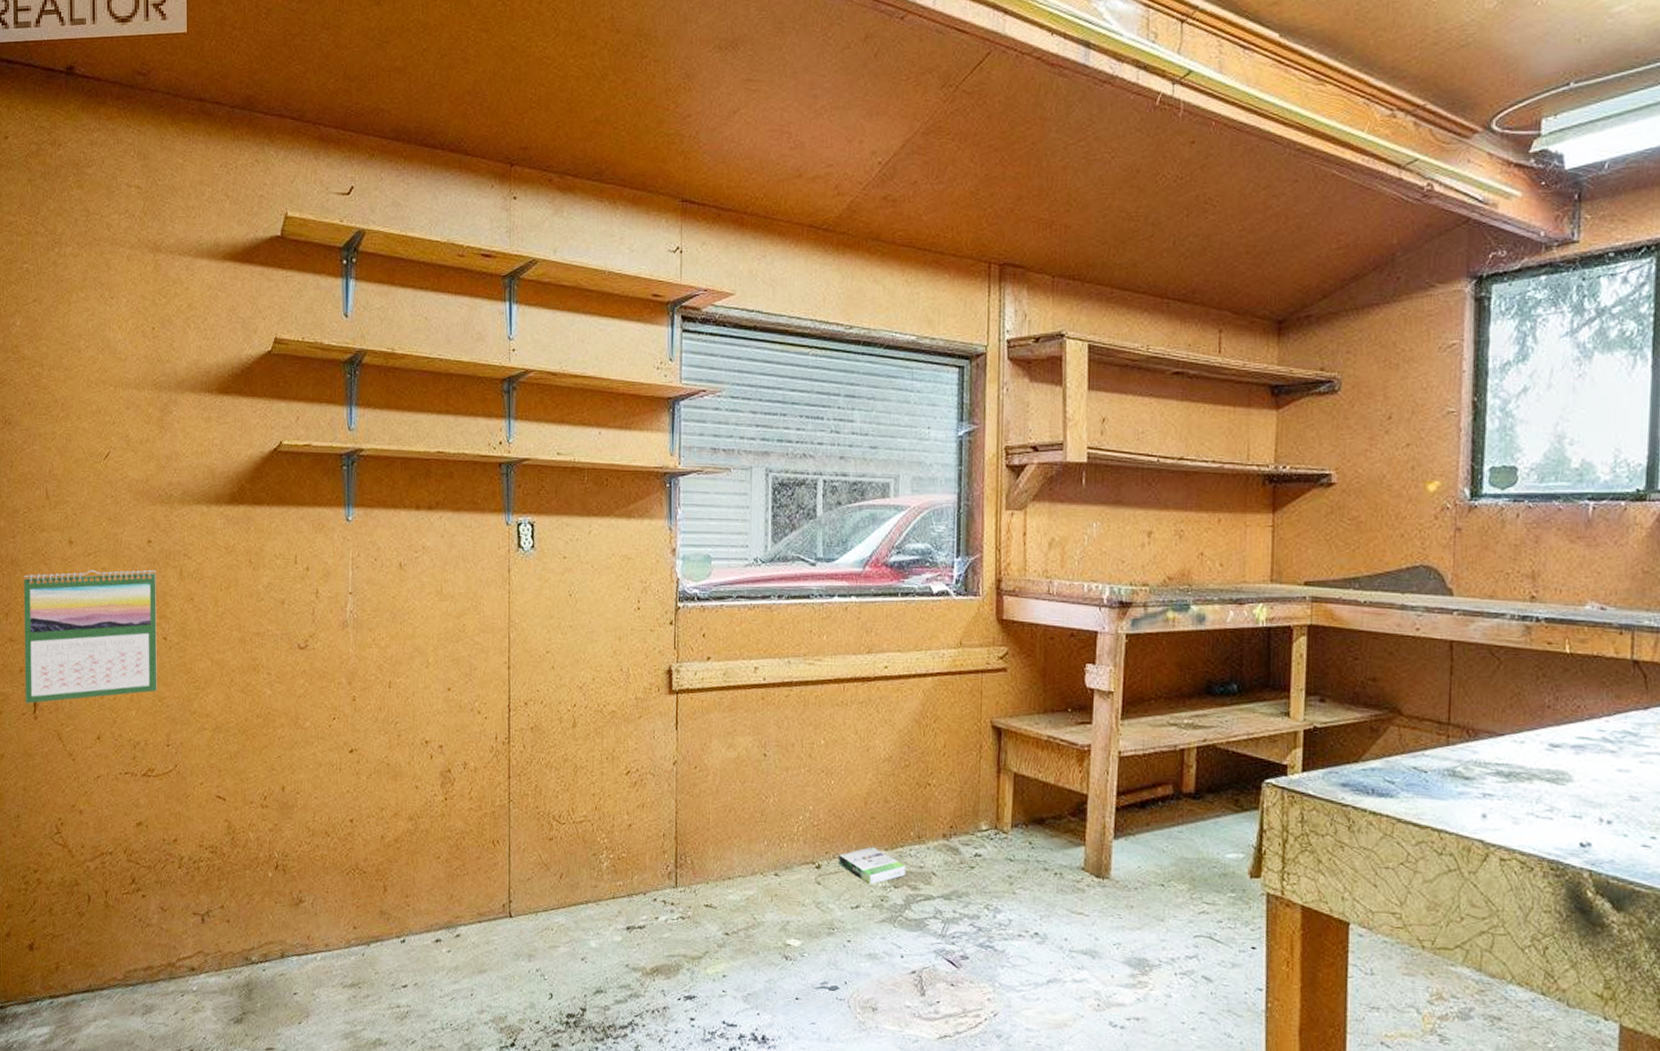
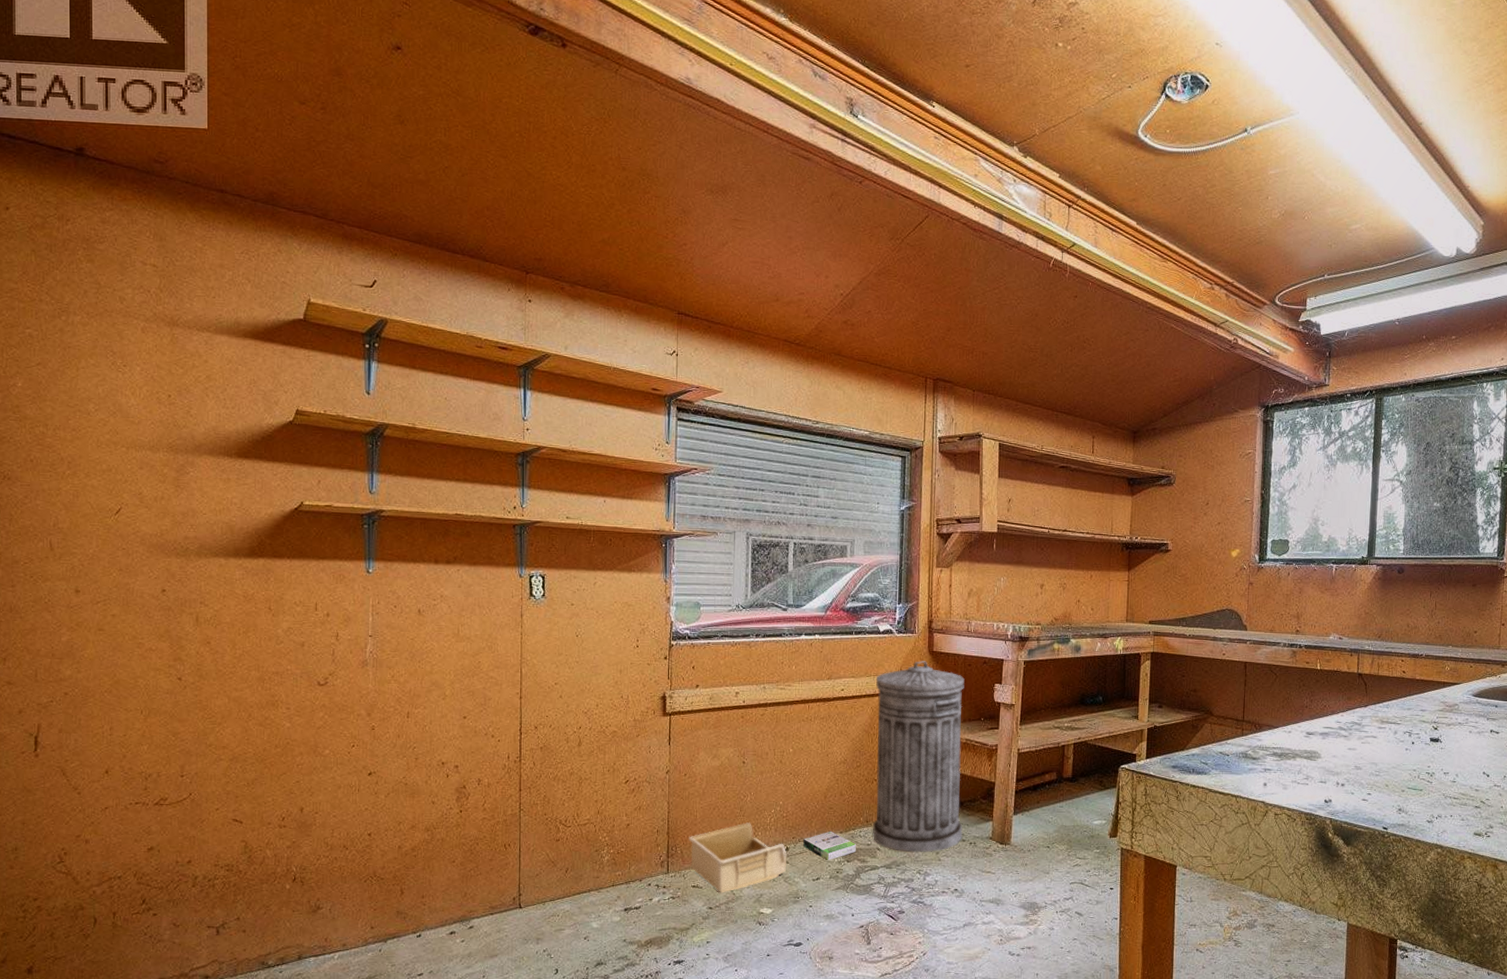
calendar: present [23,569,157,704] -> none [23,616,171,743]
storage bin: none [700,830,818,917] -> present [689,822,786,893]
trash can: none [925,631,1045,882] -> present [872,661,965,853]

